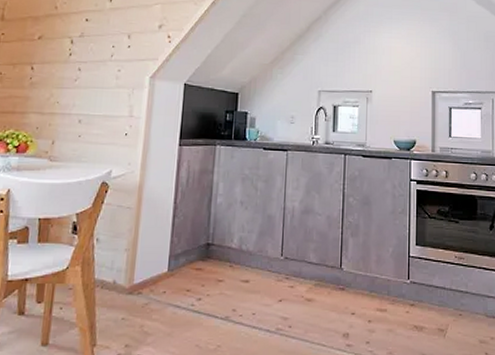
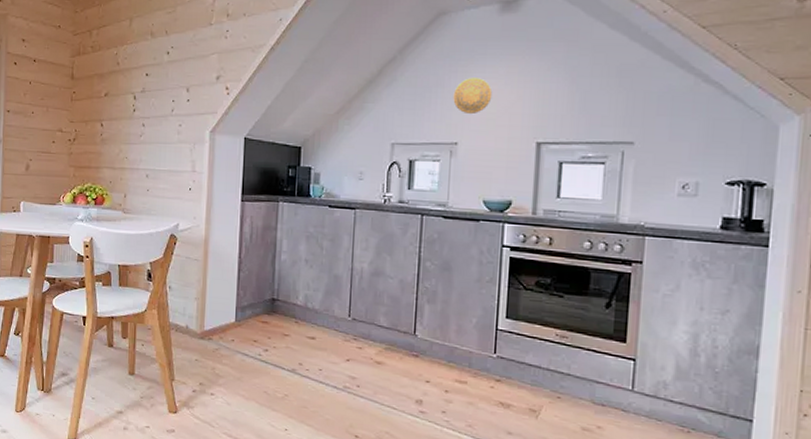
decorative plate: none [368,37,398,67] -> present [453,78,493,115]

